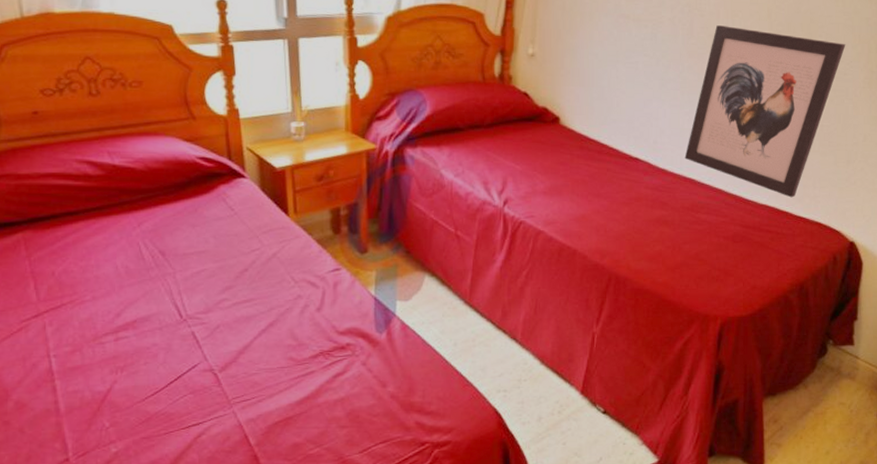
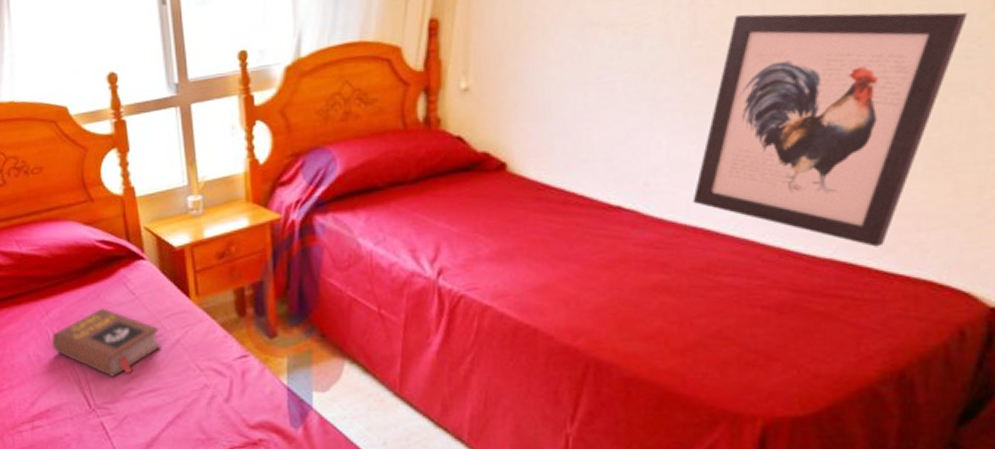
book: none [142,222,258,289] -> present [51,308,162,378]

